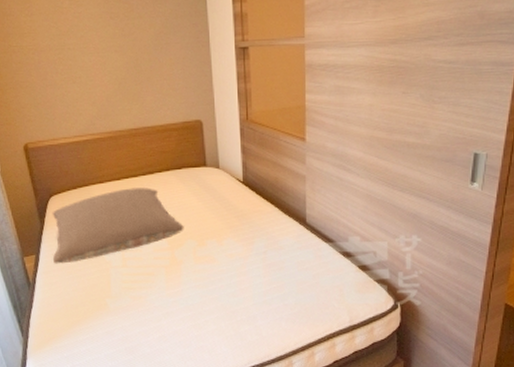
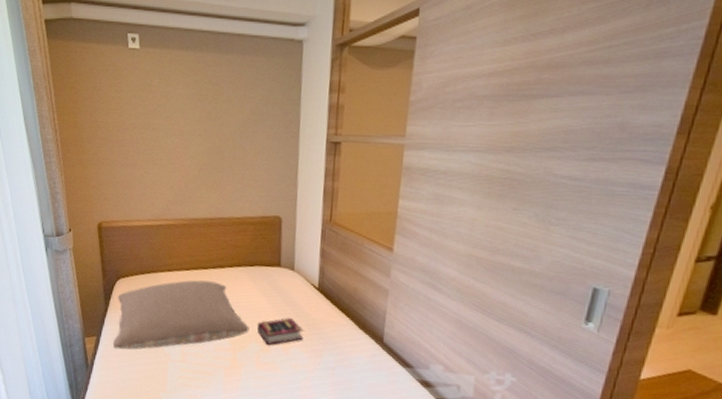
book: none [190,213,235,239] -> present [257,318,304,345]

